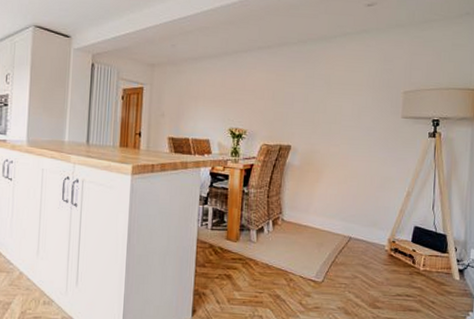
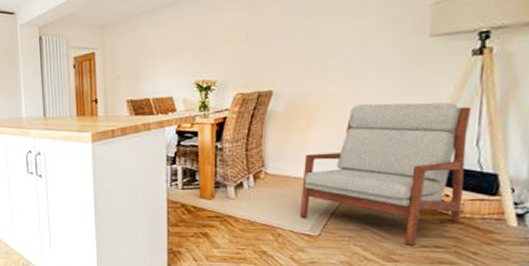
armchair: none [308,166,429,294] -> present [299,102,472,245]

